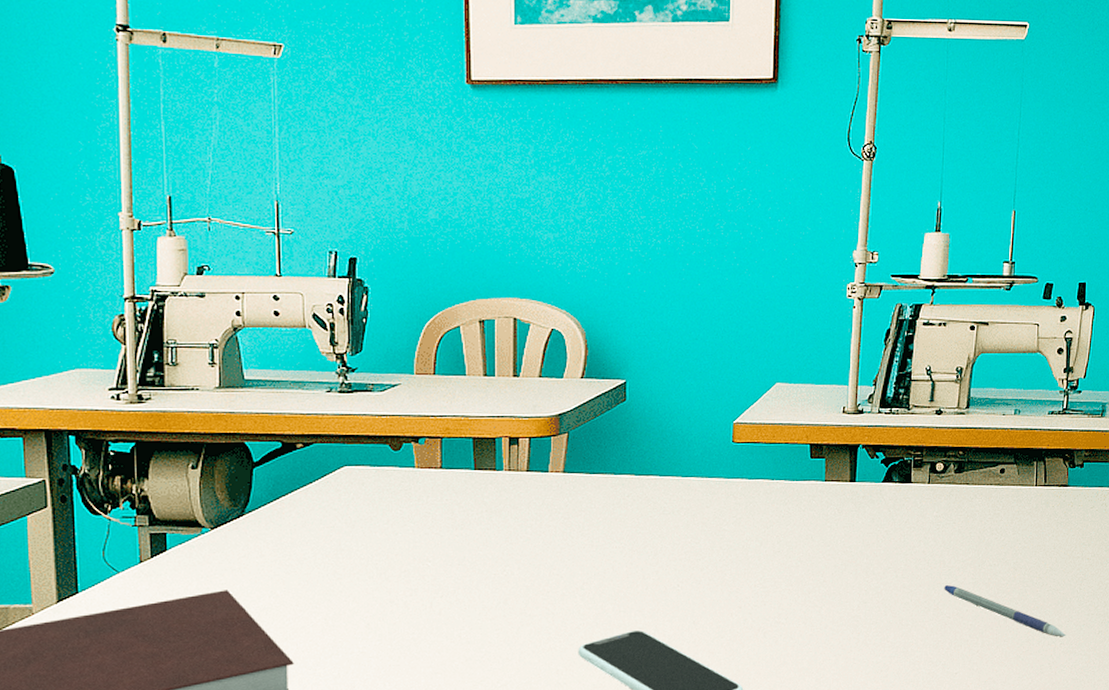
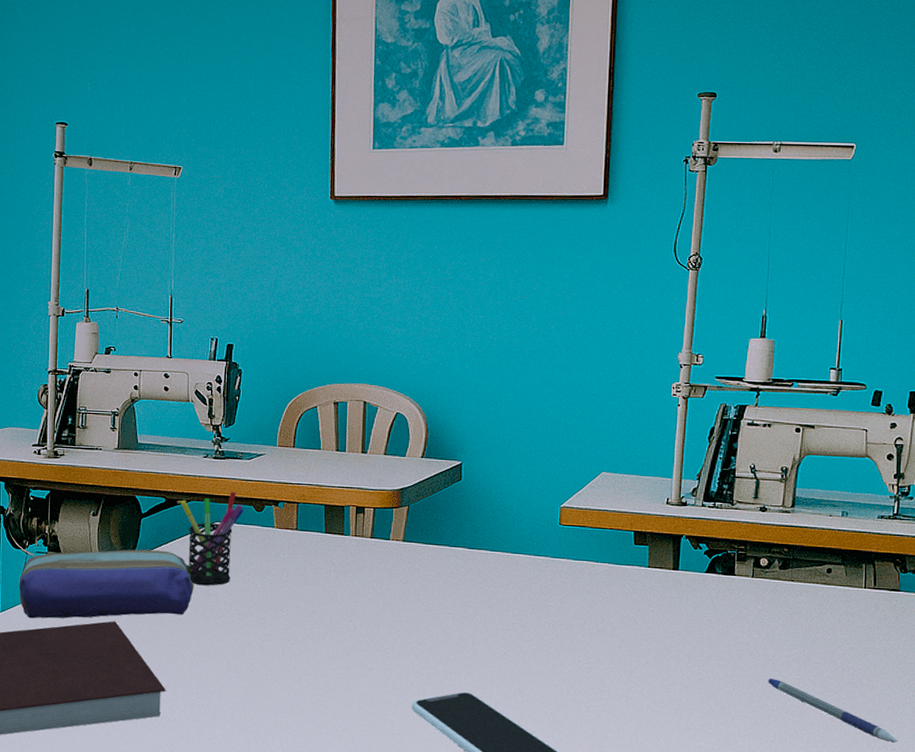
pencil case: none [101,503,322,596] -> present [18,549,194,619]
pen holder: none [301,429,378,540] -> present [180,491,244,586]

